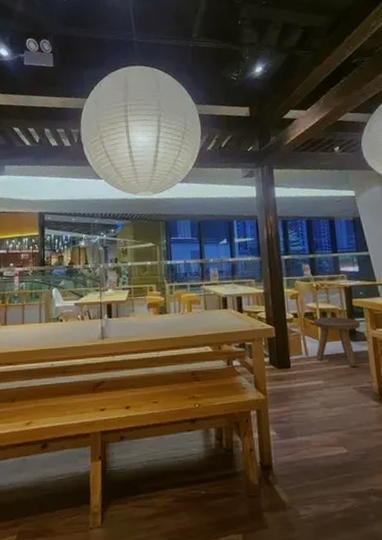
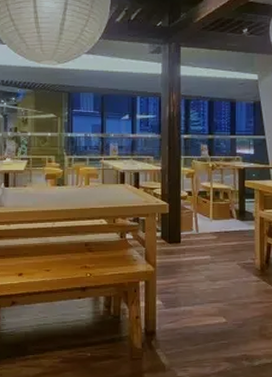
stool: present [313,316,361,366] -> none [206,196,250,244]

